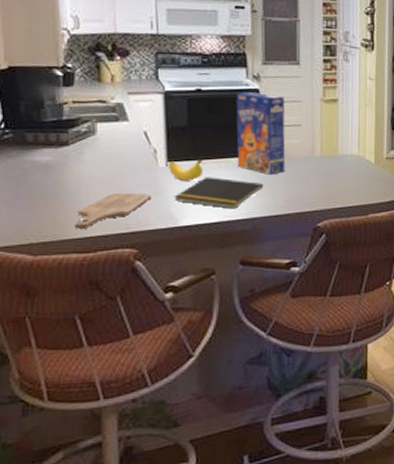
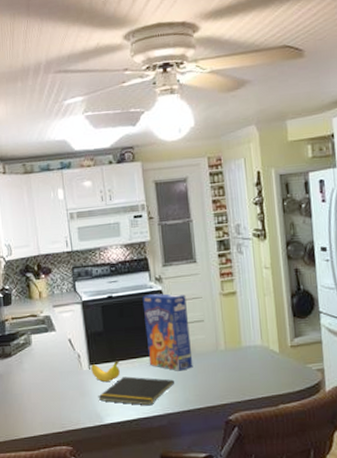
cutting board: present [74,192,152,229] -> none [21,394,80,429]

